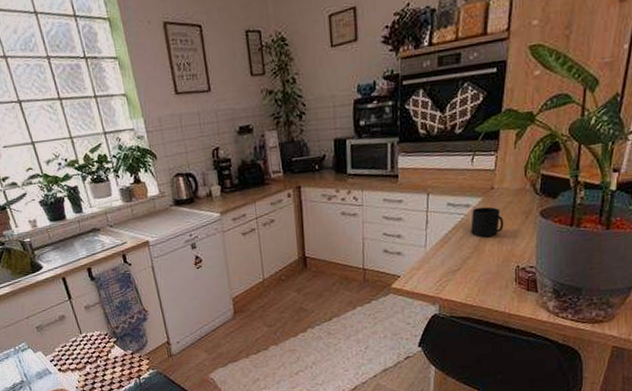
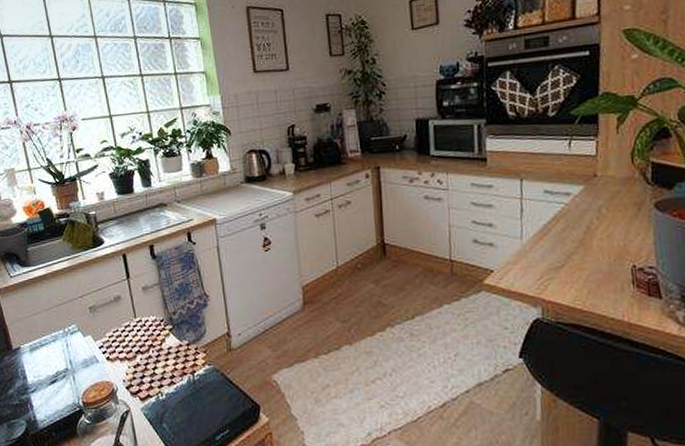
mug: present [471,206,504,238] -> none [573,196,613,231]

